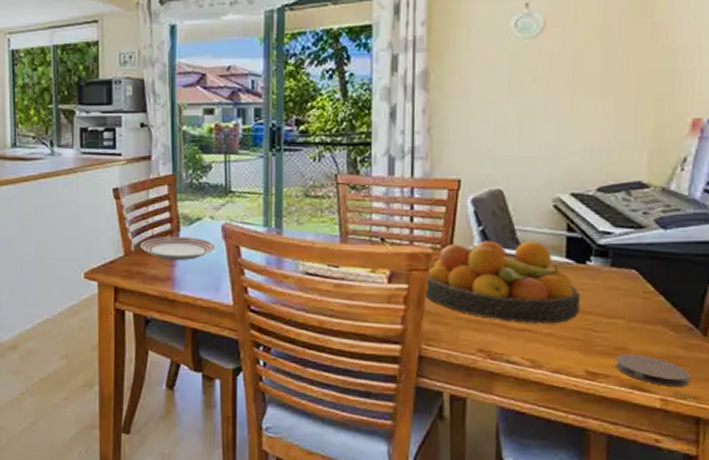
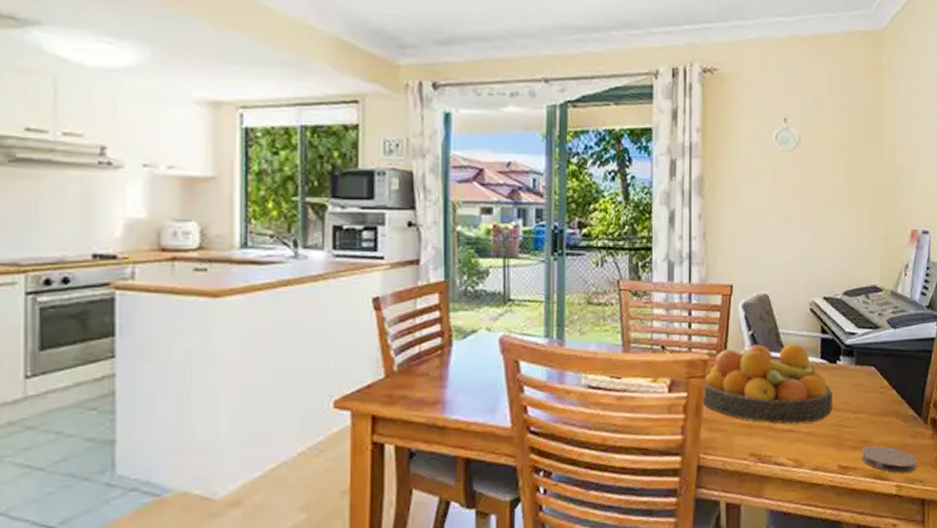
dinner plate: present [140,237,216,260] -> none [405,352,493,380]

